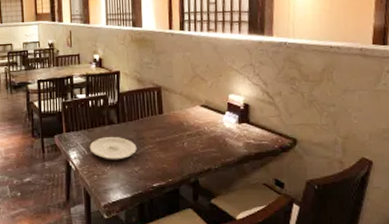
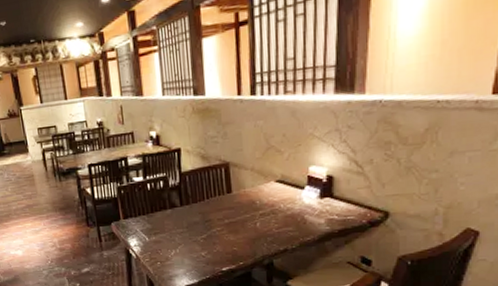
plate: present [89,137,137,160] -> none [150,221,203,246]

